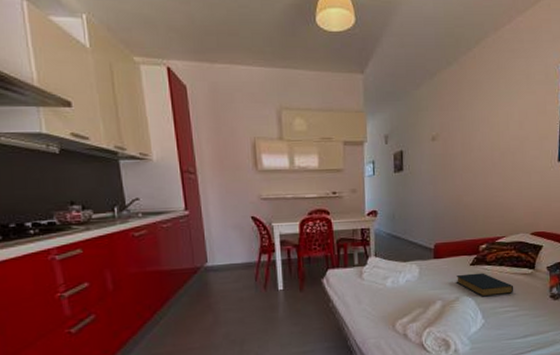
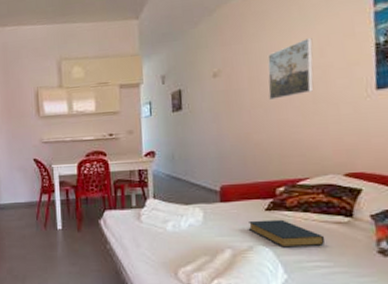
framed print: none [477,110,515,166] -> present [267,37,314,101]

